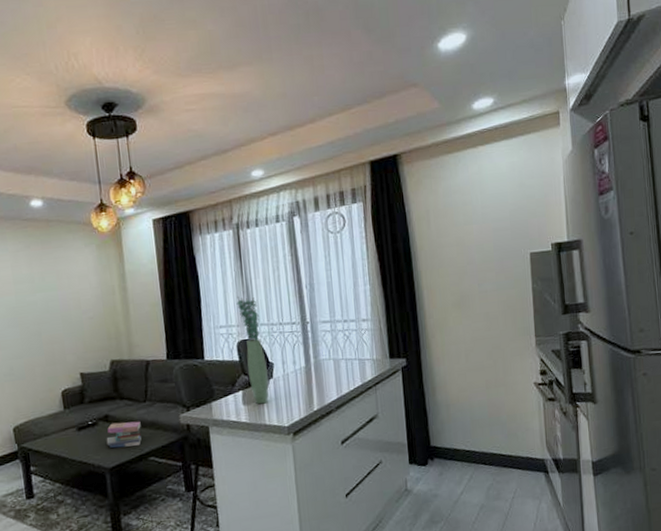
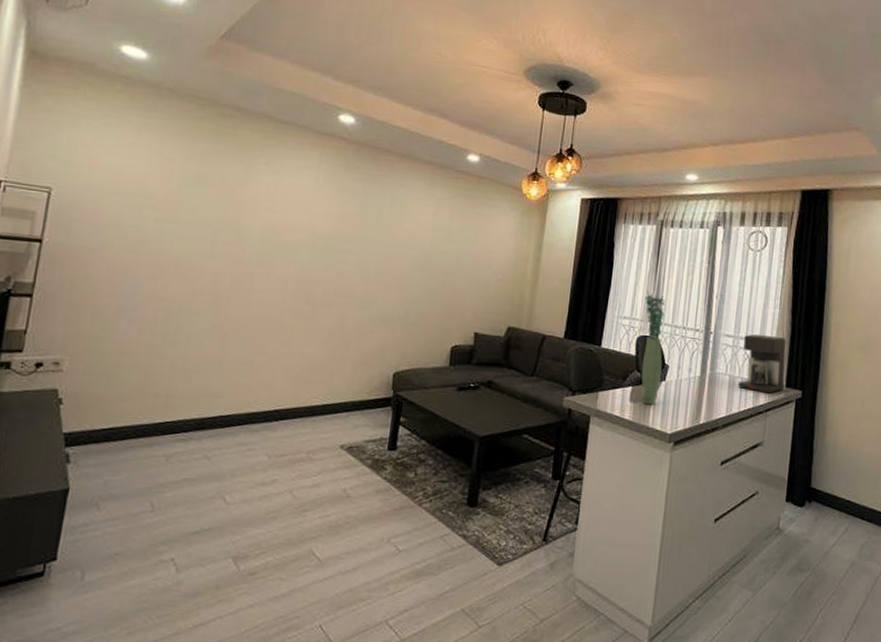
books: present [106,421,142,448] -> none [483,390,523,421]
coffee maker: none [341,311,389,369] -> present [737,334,787,394]

